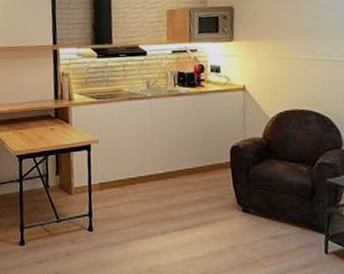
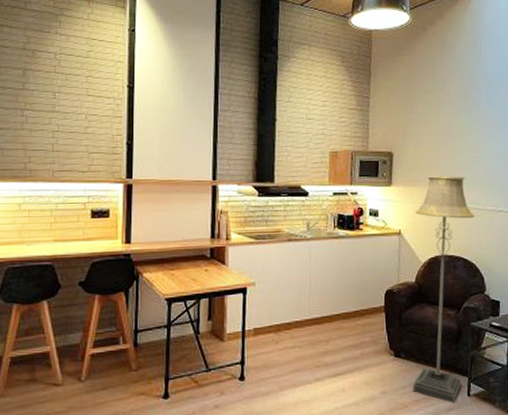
floor lamp: none [260,27,328,260] -> present [412,176,475,403]

